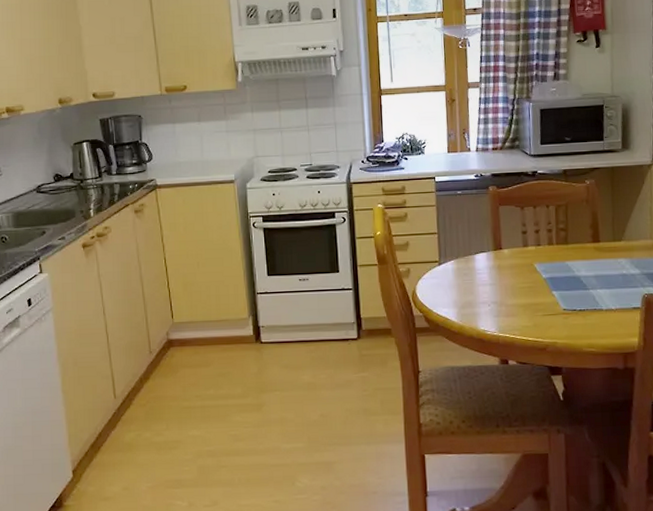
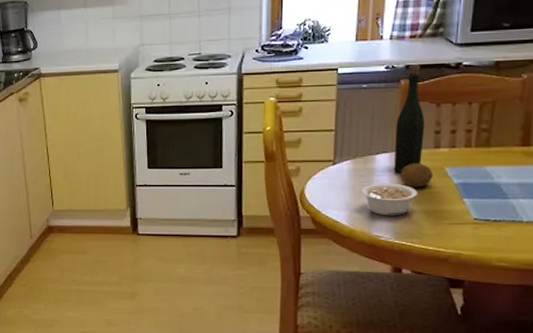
legume: none [466,280,514,311] -> present [362,183,417,216]
bottle: none [489,173,514,270] -> present [394,64,425,173]
fruit: none [498,260,525,284] -> present [400,163,433,188]

